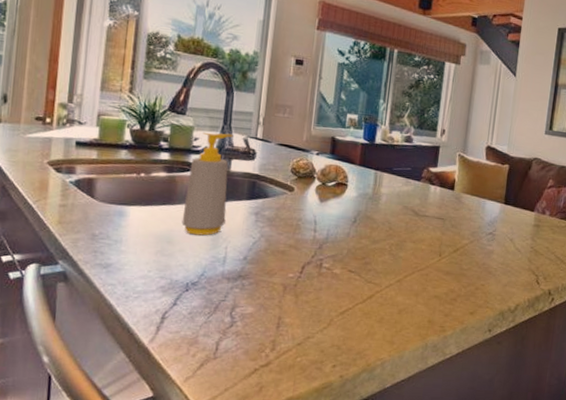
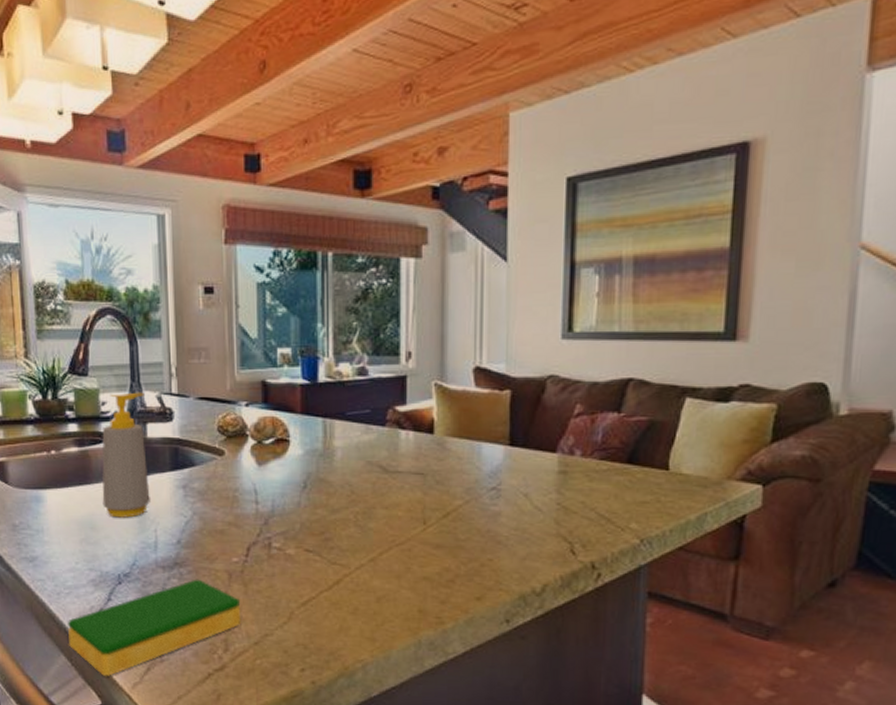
dish sponge: none [129,289,291,371] -> present [68,579,241,676]

